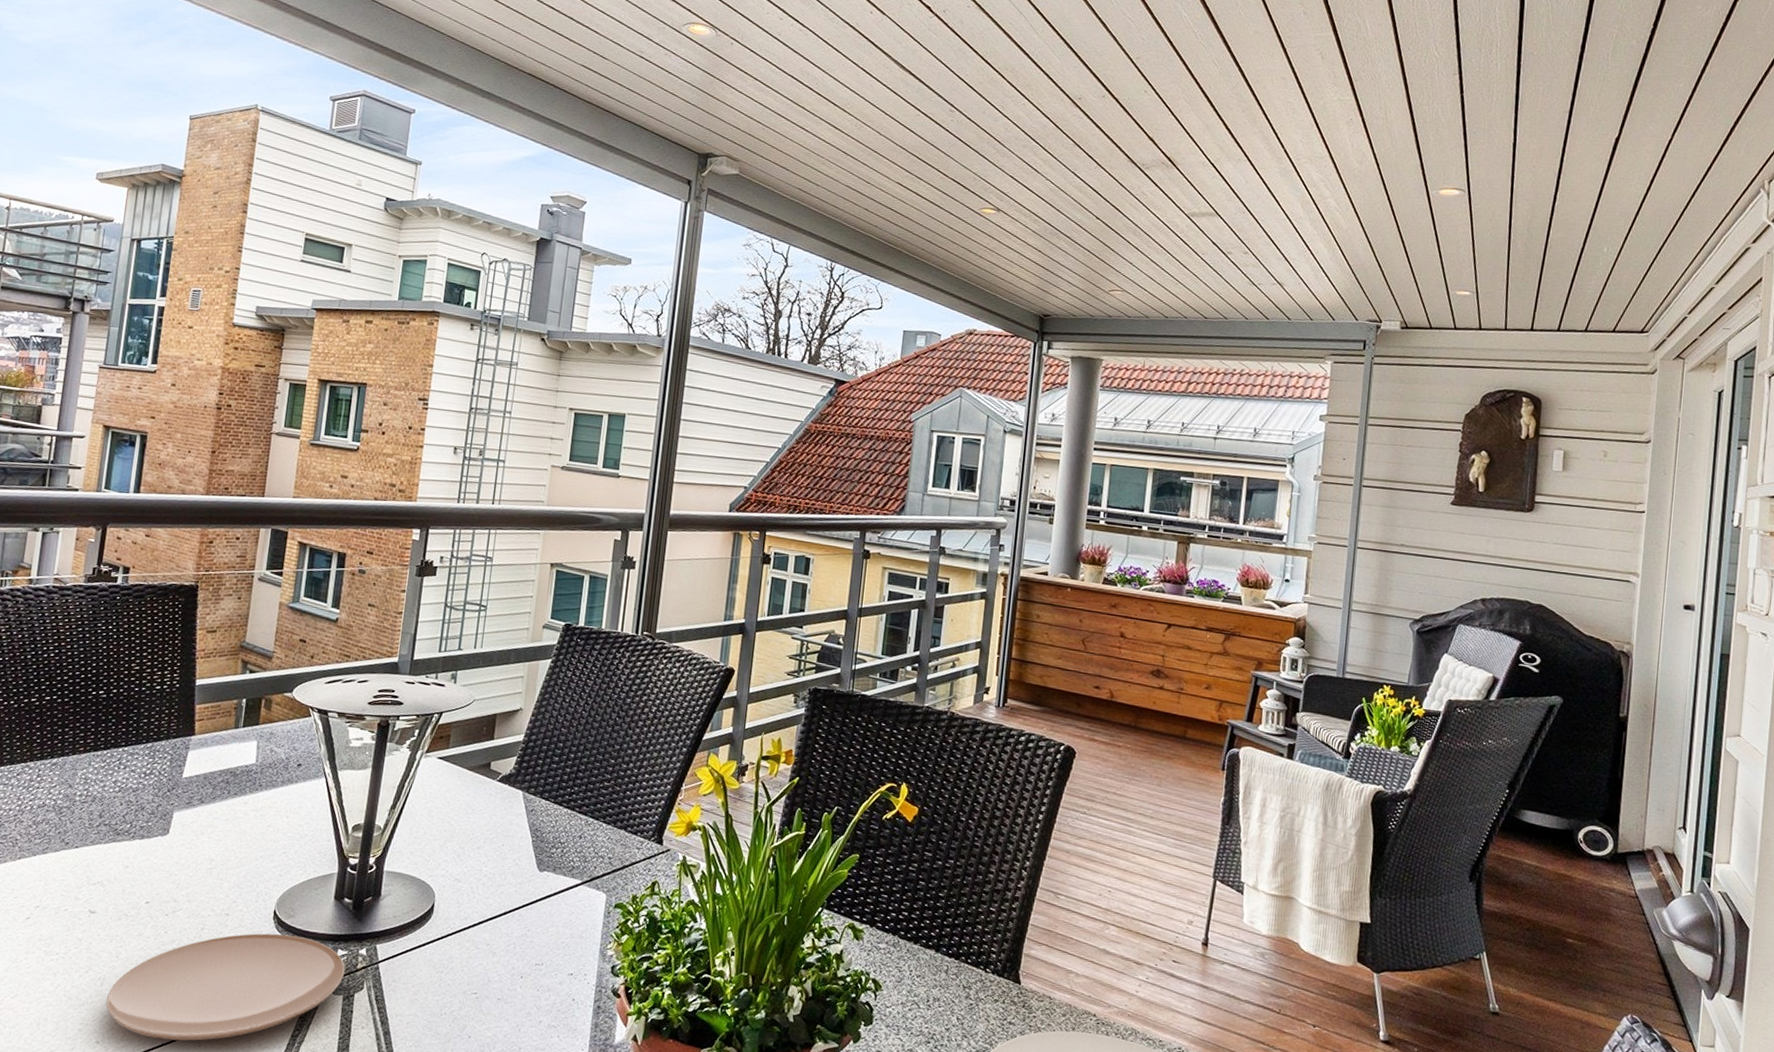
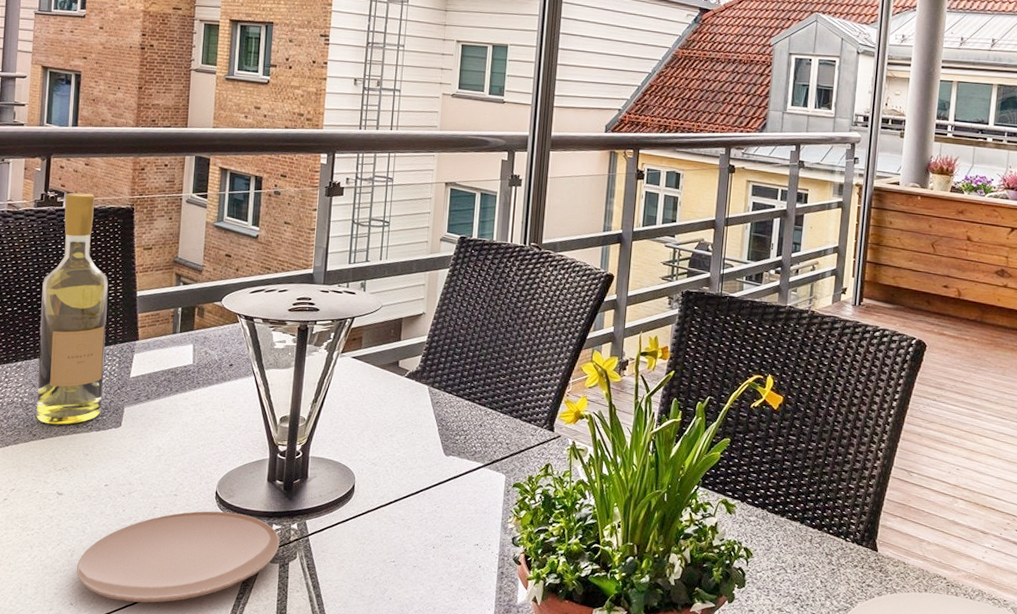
bottle: none [70,567,164,832] -> present [36,192,109,425]

